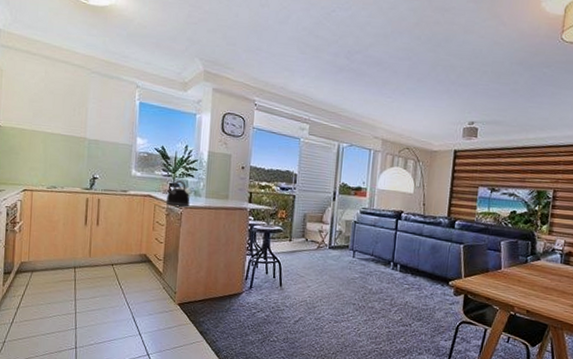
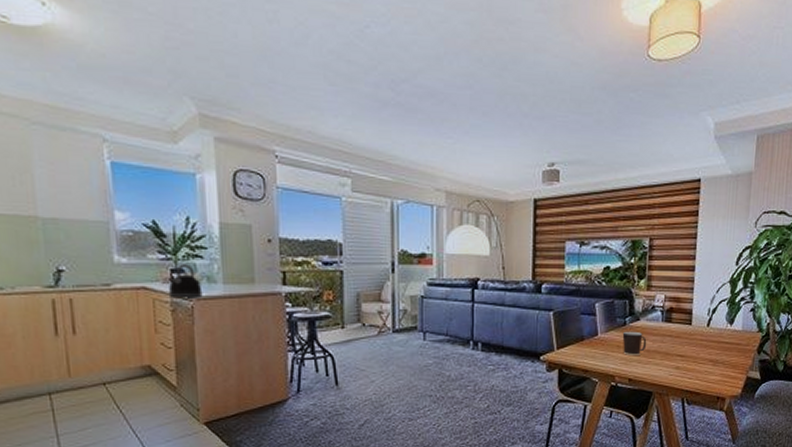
mug: none [523,268,546,292] -> present [622,331,647,357]

